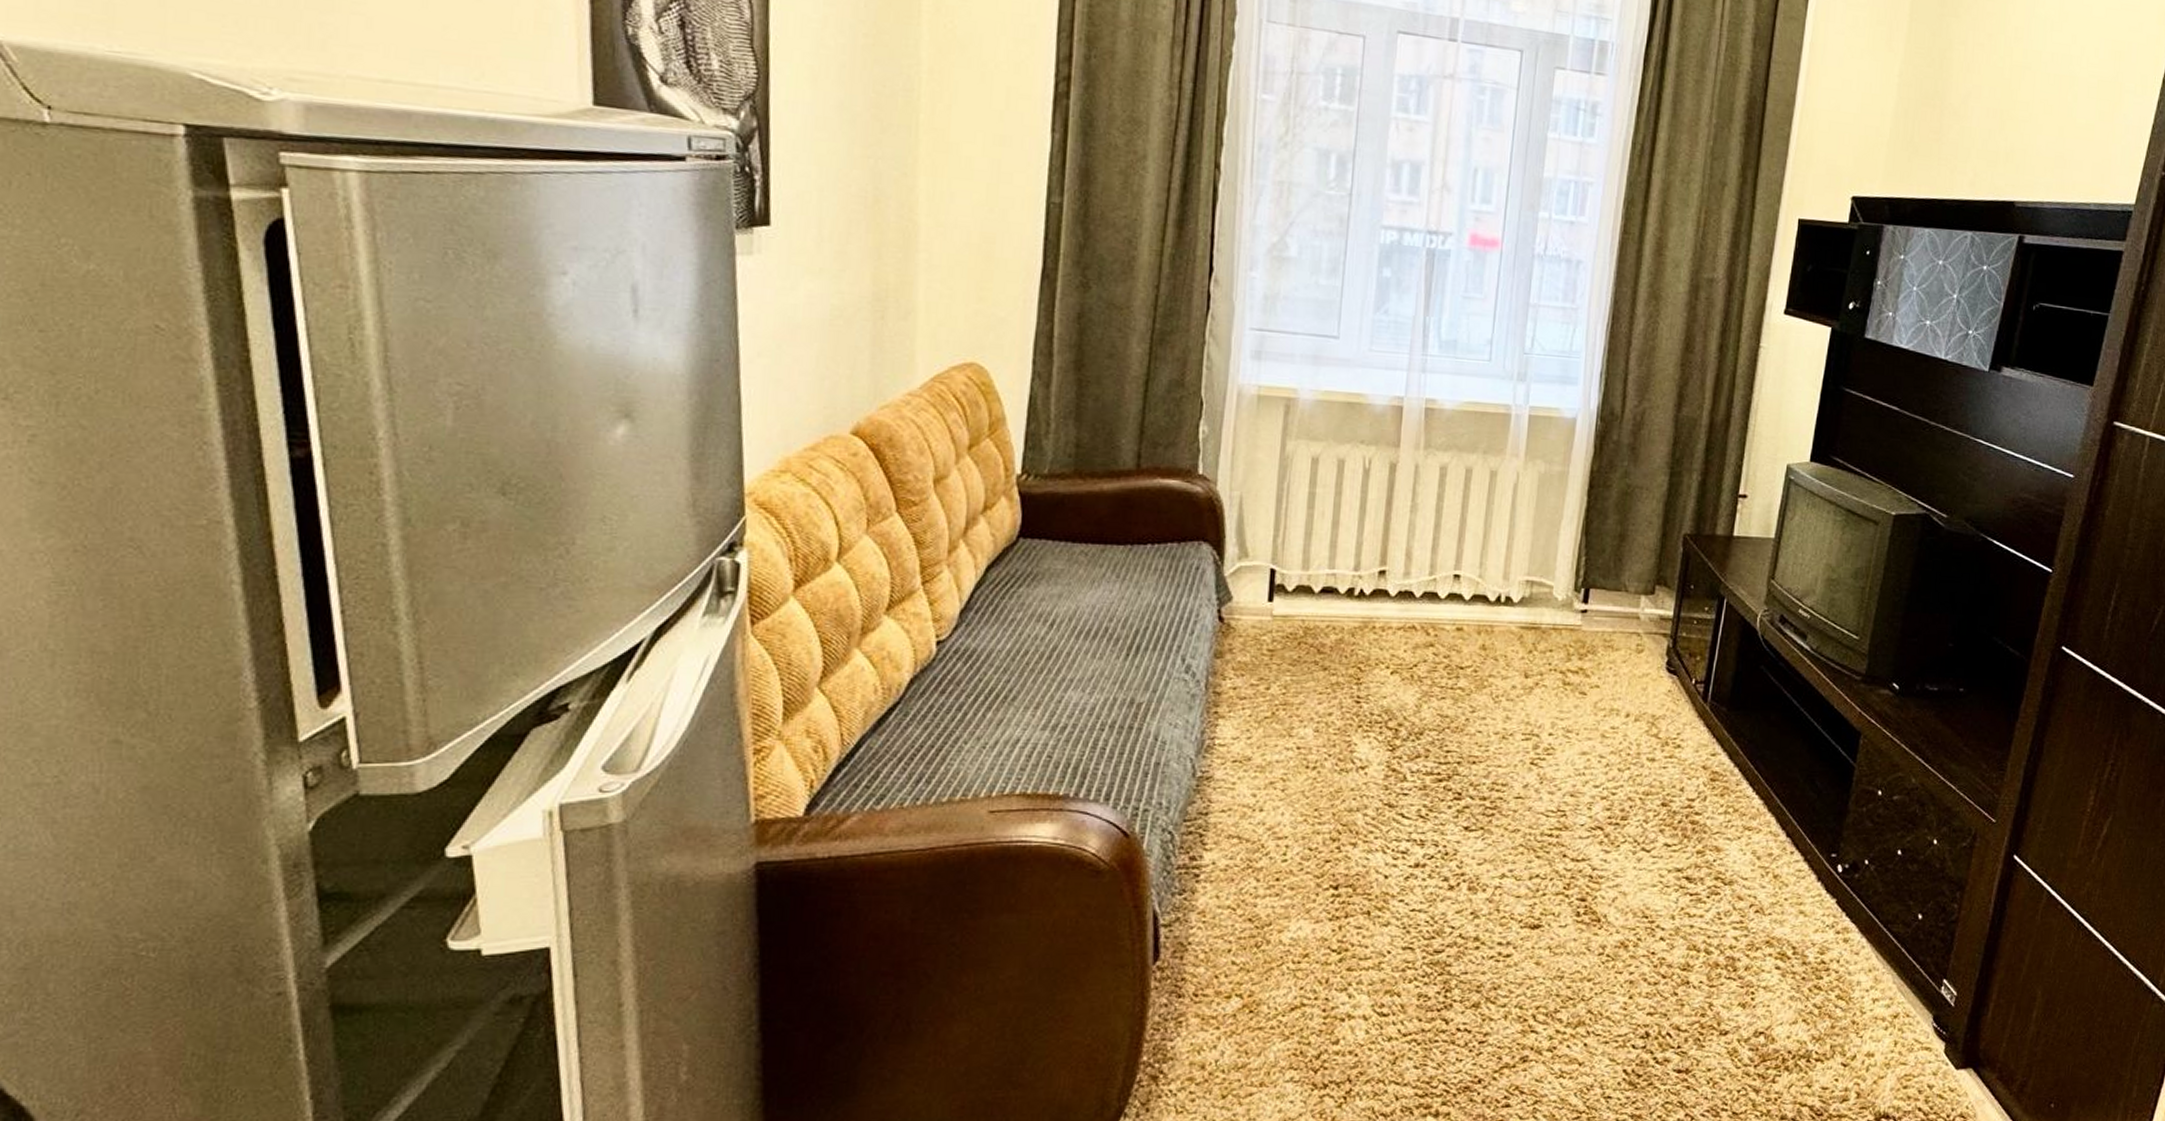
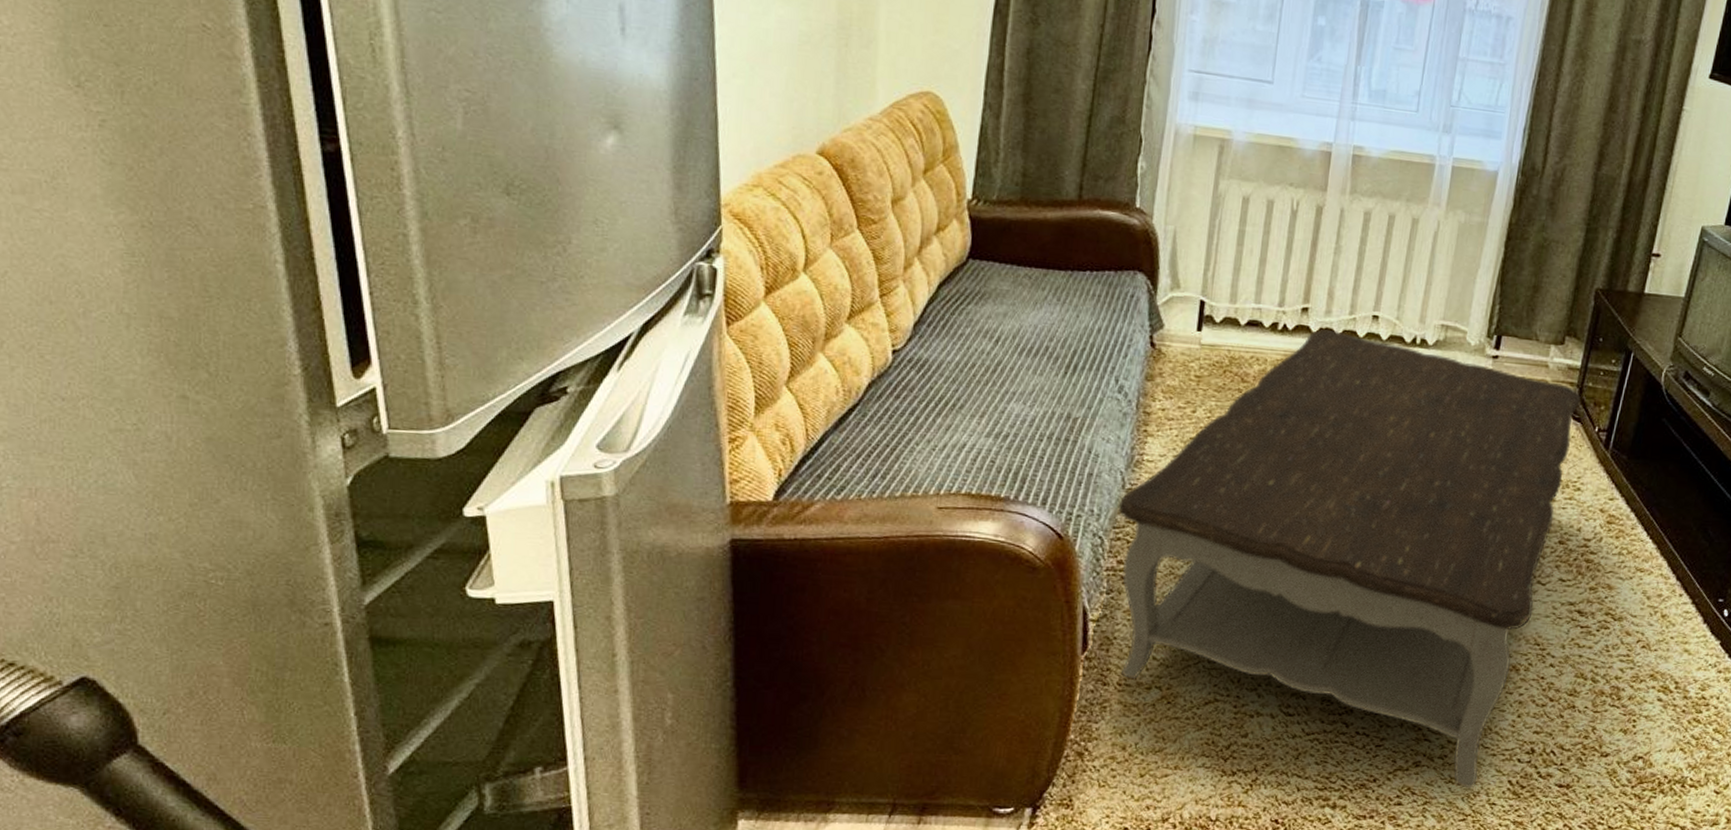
coffee table: none [1189,592,1675,1082] -> present [1118,329,1581,789]

